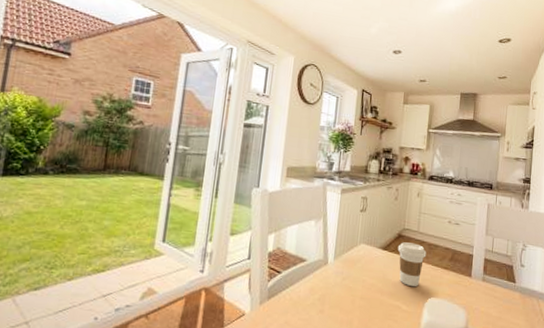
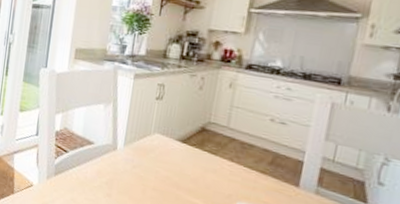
coffee cup: present [397,242,427,286] -> none [199,136,238,187]

